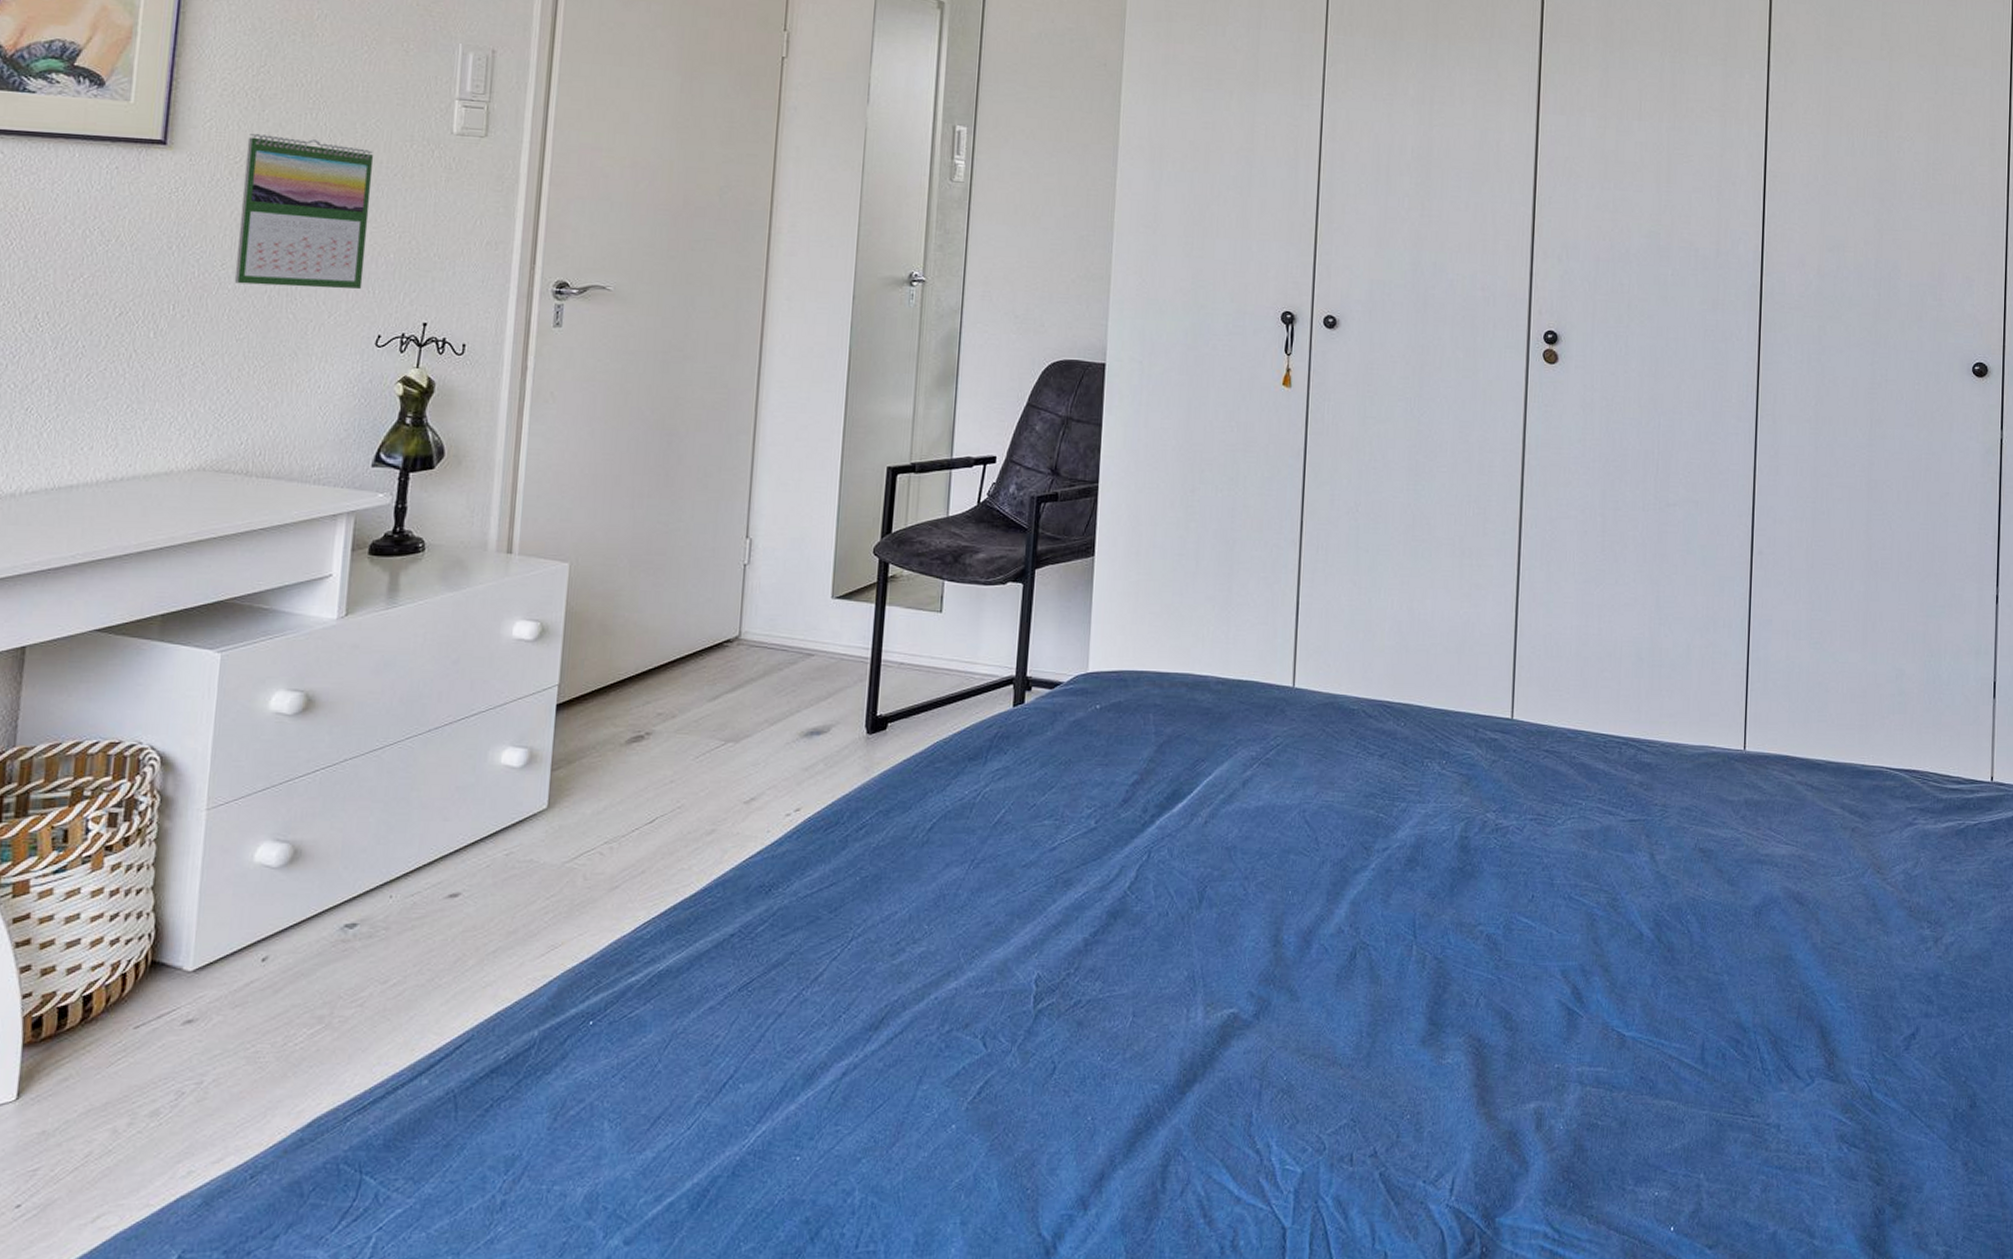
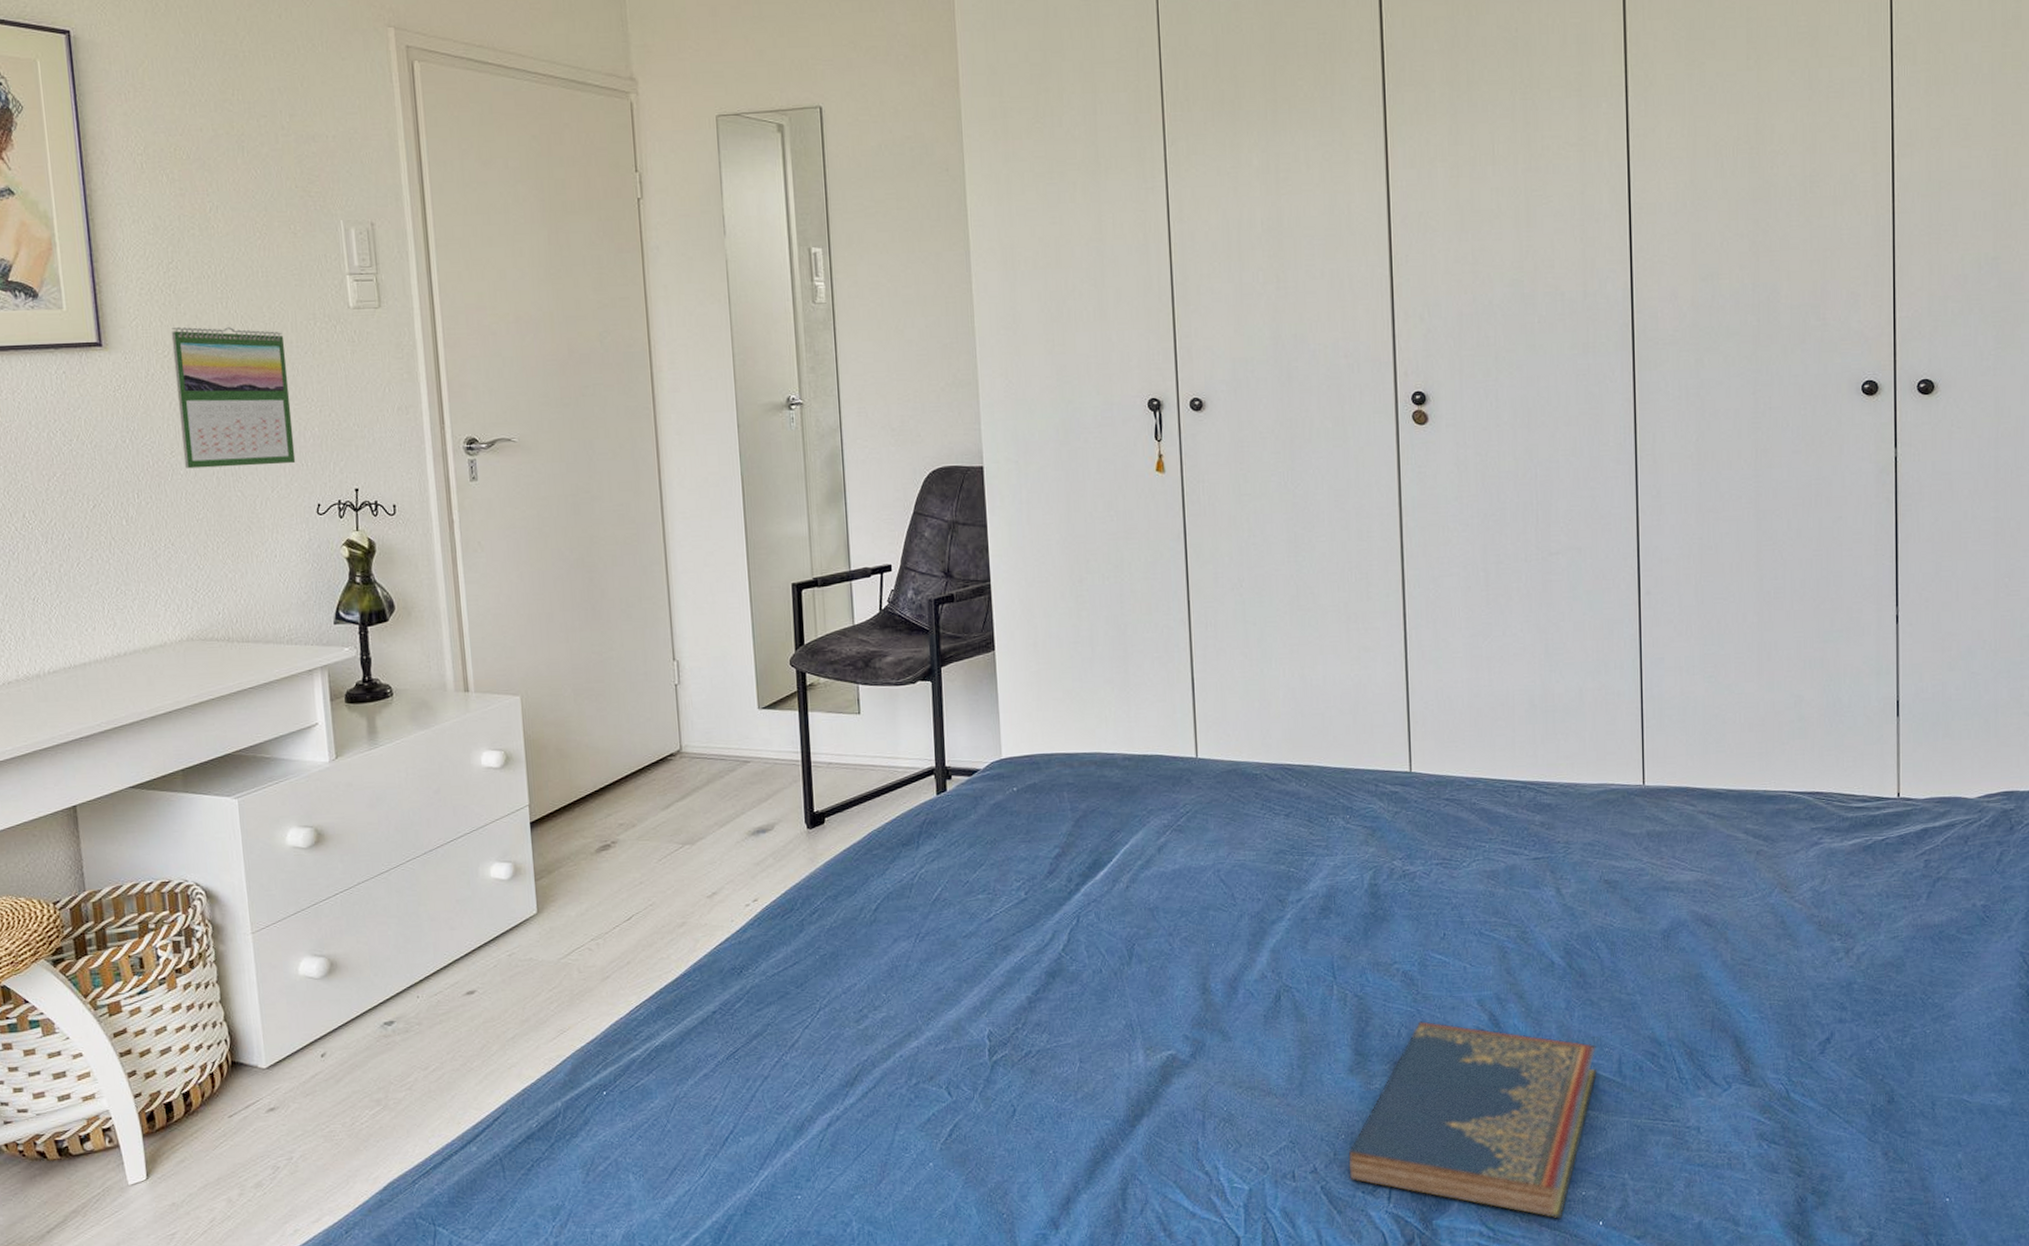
hardcover book: none [1410,991,1680,1222] -> present [1348,1021,1597,1219]

